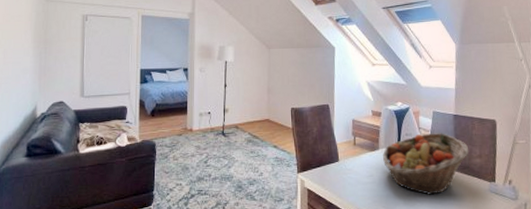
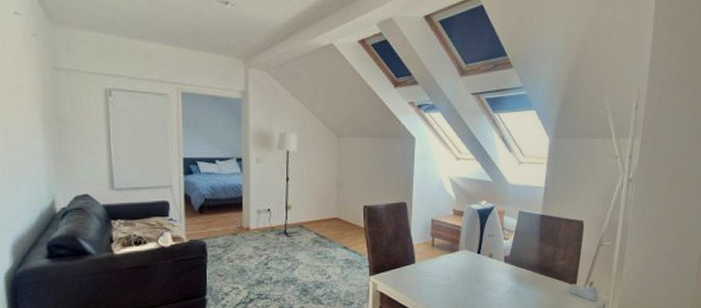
fruit basket: present [383,133,468,195] -> none [463,234,552,297]

